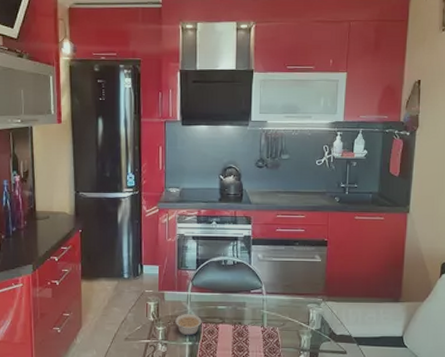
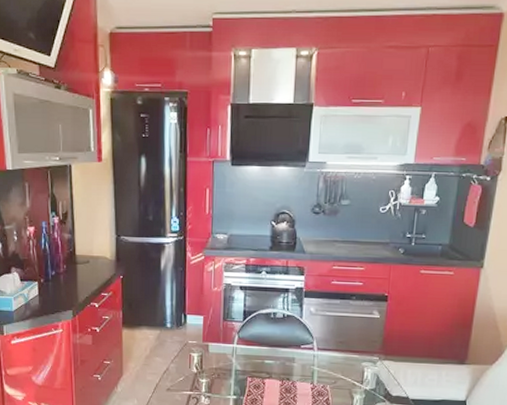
legume: present [175,314,202,336] -> none [219,367,248,390]

